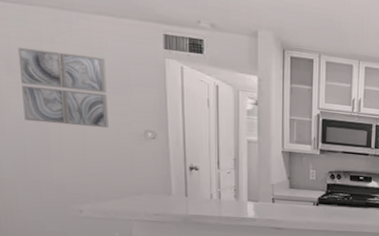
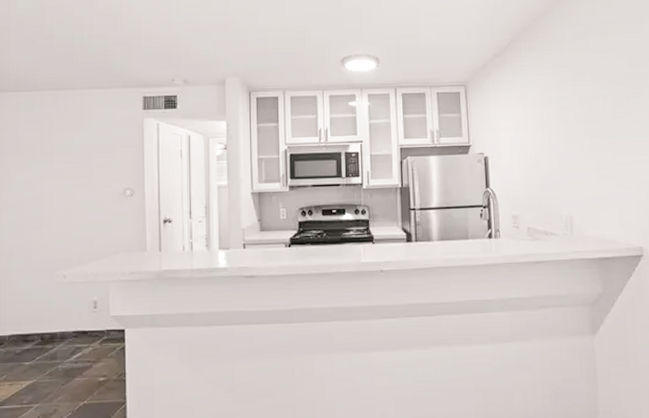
wall art: present [17,47,109,129] -> none [23,126,93,194]

